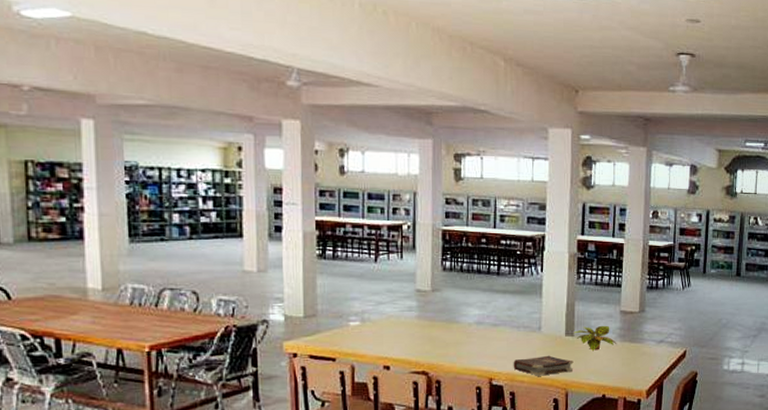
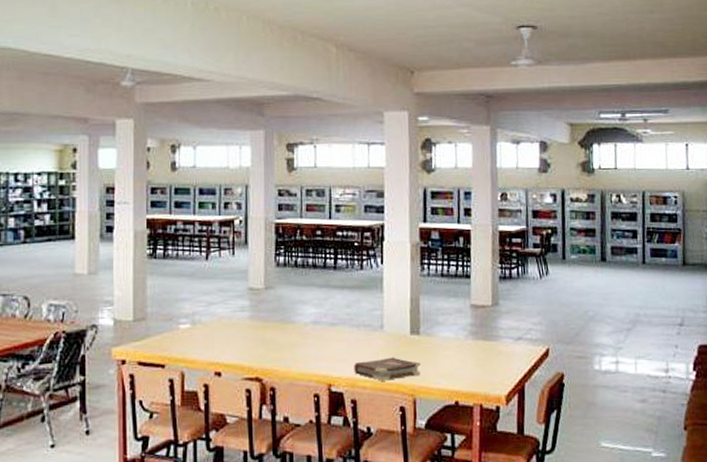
plant: present [573,325,617,351] -> none [419,321,469,351]

